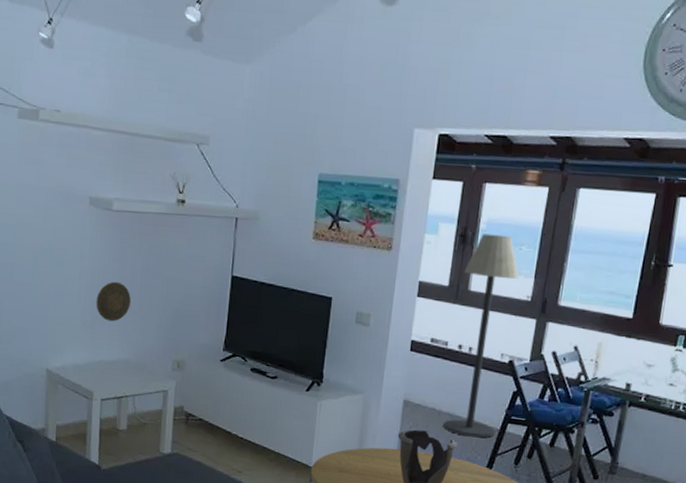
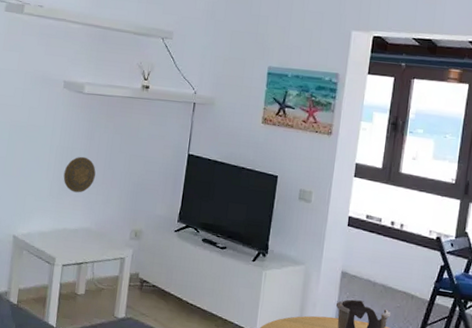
floor lamp: present [443,233,520,438] -> none [378,122,445,309]

